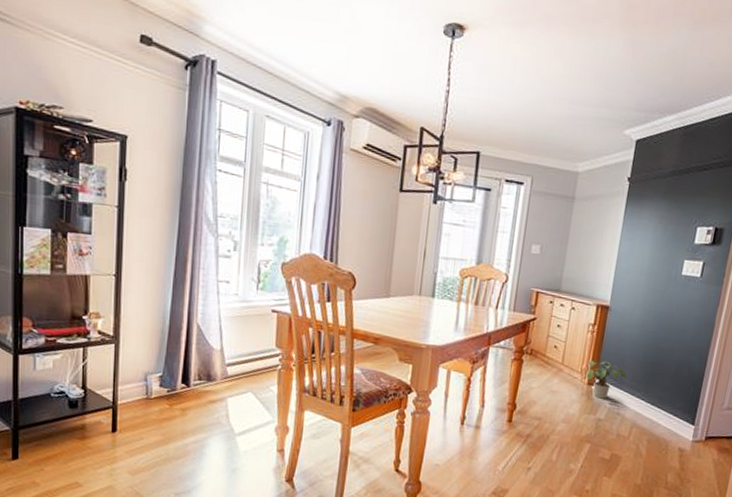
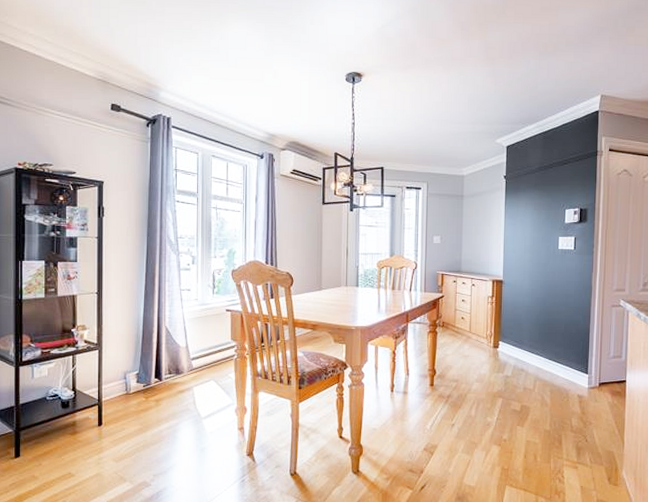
potted plant: present [583,360,627,399] -> none [488,326,526,358]

